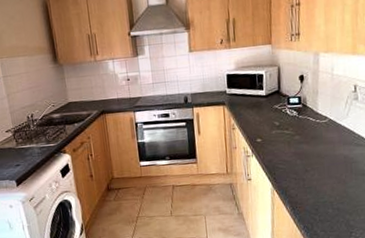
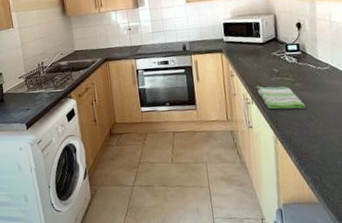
dish towel: none [258,139,303,162] -> present [258,86,306,109]

